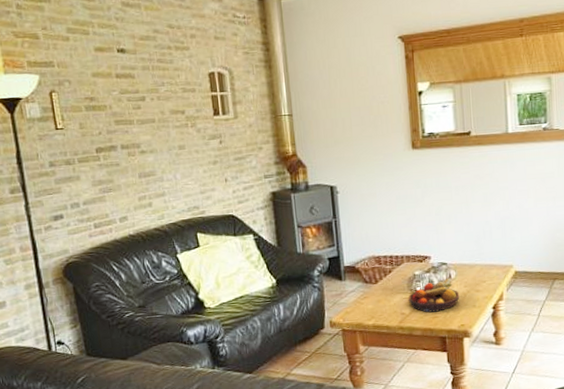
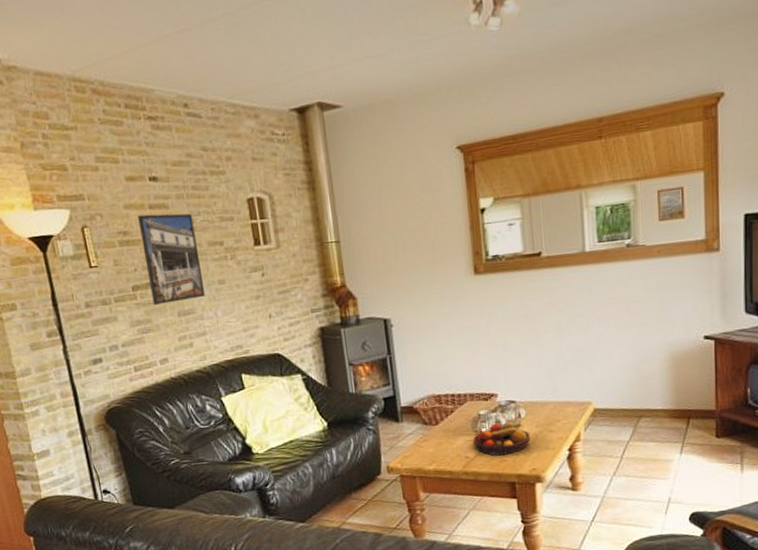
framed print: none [105,82,166,166] -> present [138,213,206,305]

